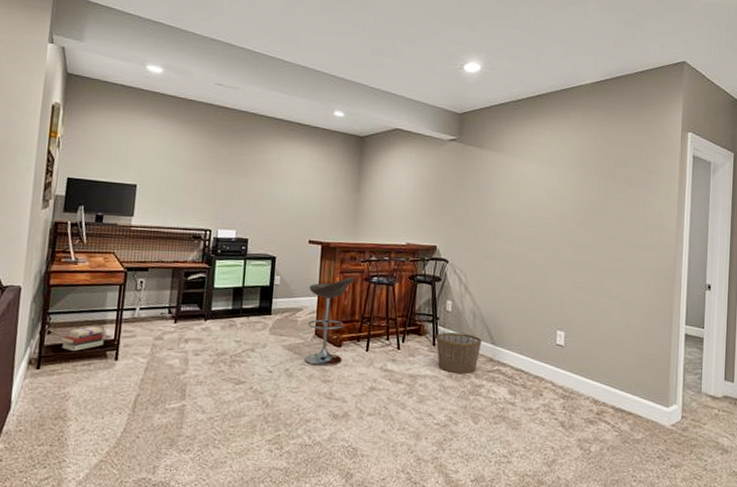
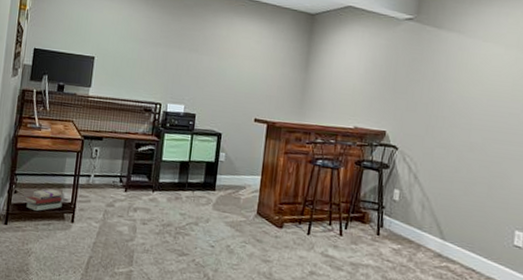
bar stool: present [305,276,355,366] -> none [246,157,299,247]
basket: present [435,331,482,374] -> none [380,220,430,268]

